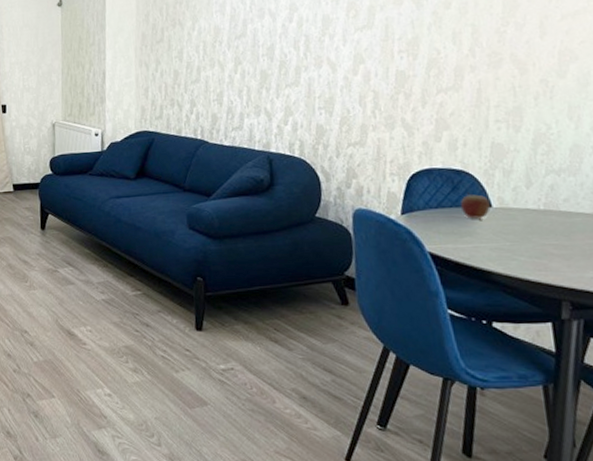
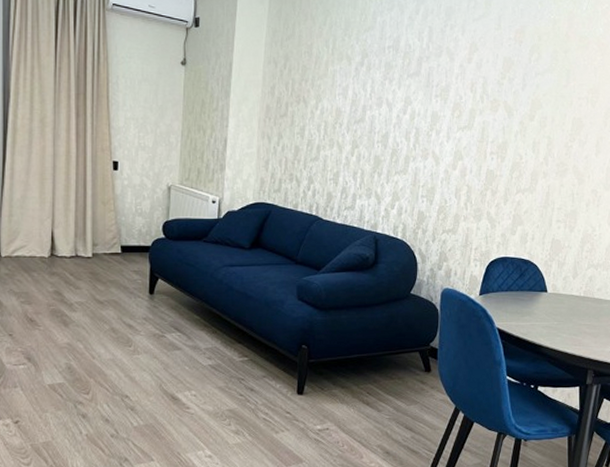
fruit: present [460,192,491,219] -> none [524,279,546,301]

